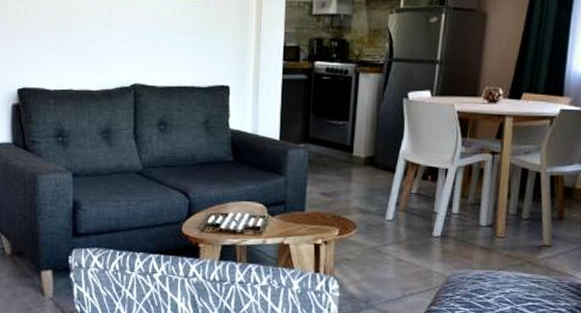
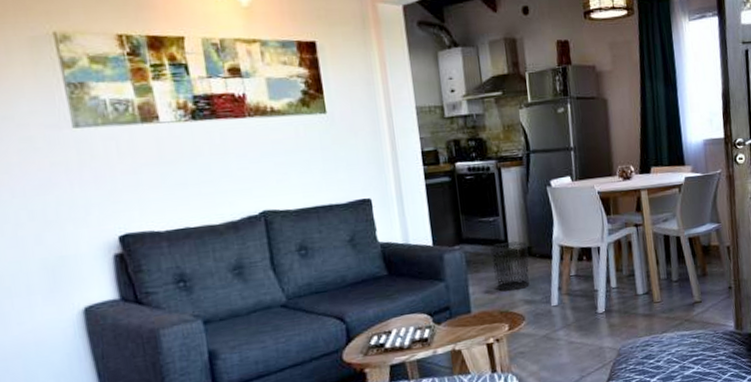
waste bin: none [333,148,374,197] -> present [489,240,530,292]

